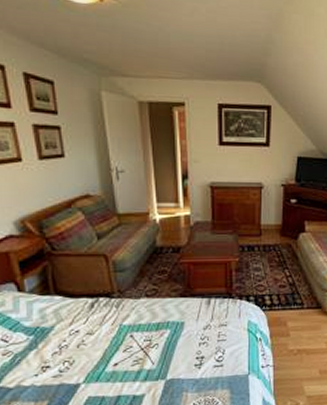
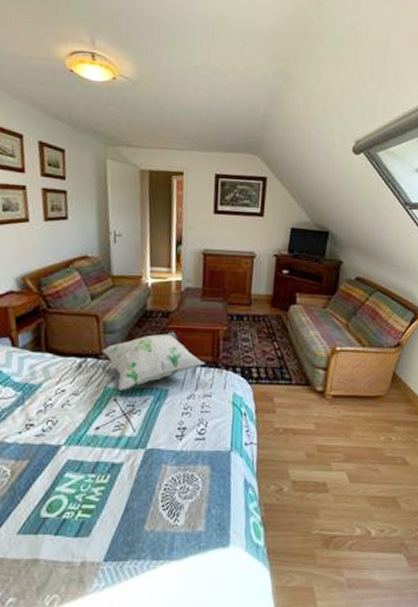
decorative pillow: none [115,265,219,327] -> present [103,331,205,390]

